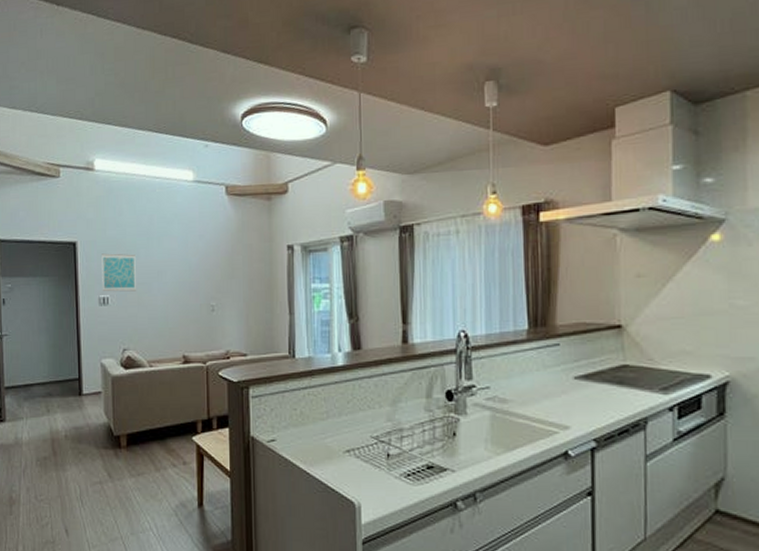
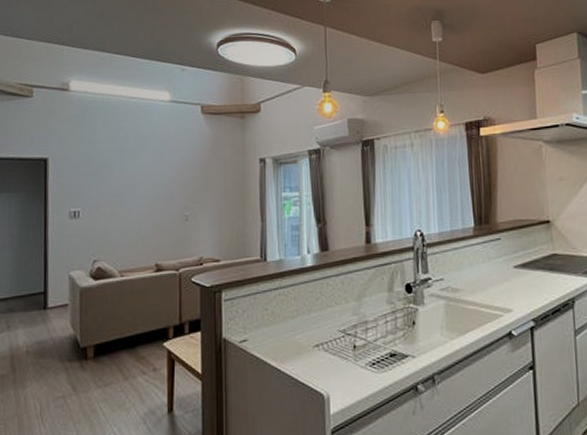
wall art: present [102,253,136,292] -> none [73,168,109,206]

